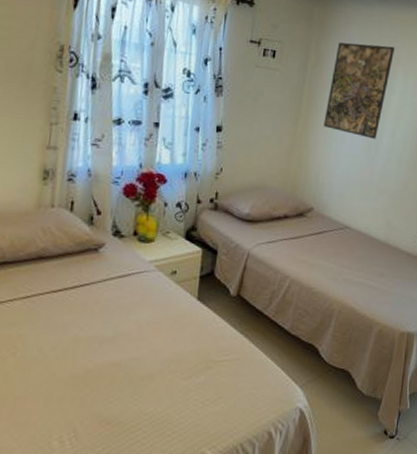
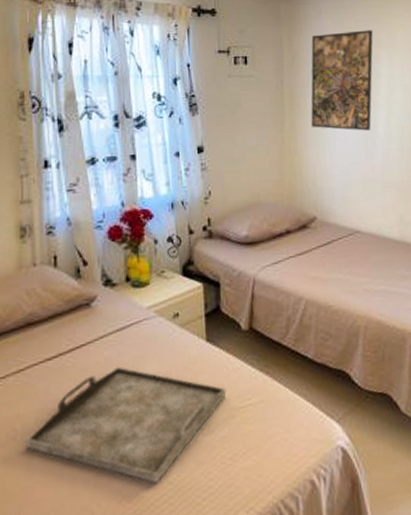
serving tray: none [24,308,207,413] -> present [26,366,226,484]

